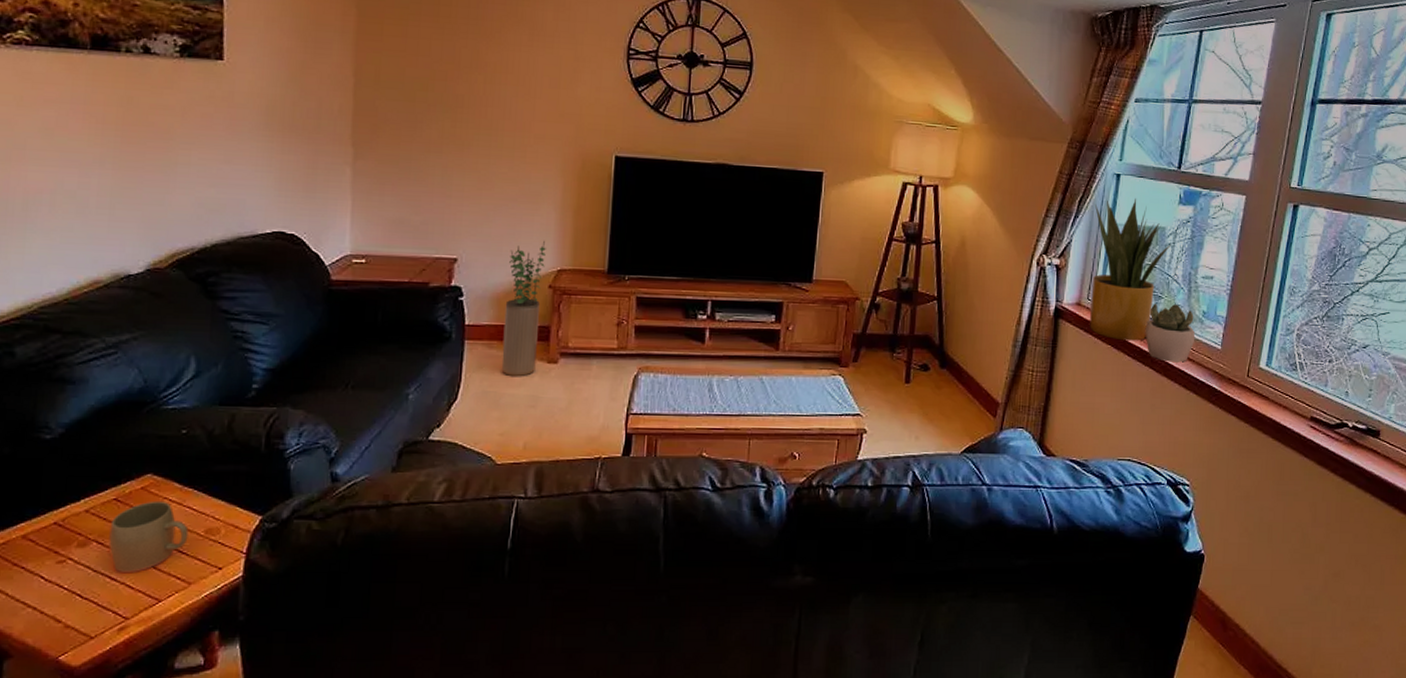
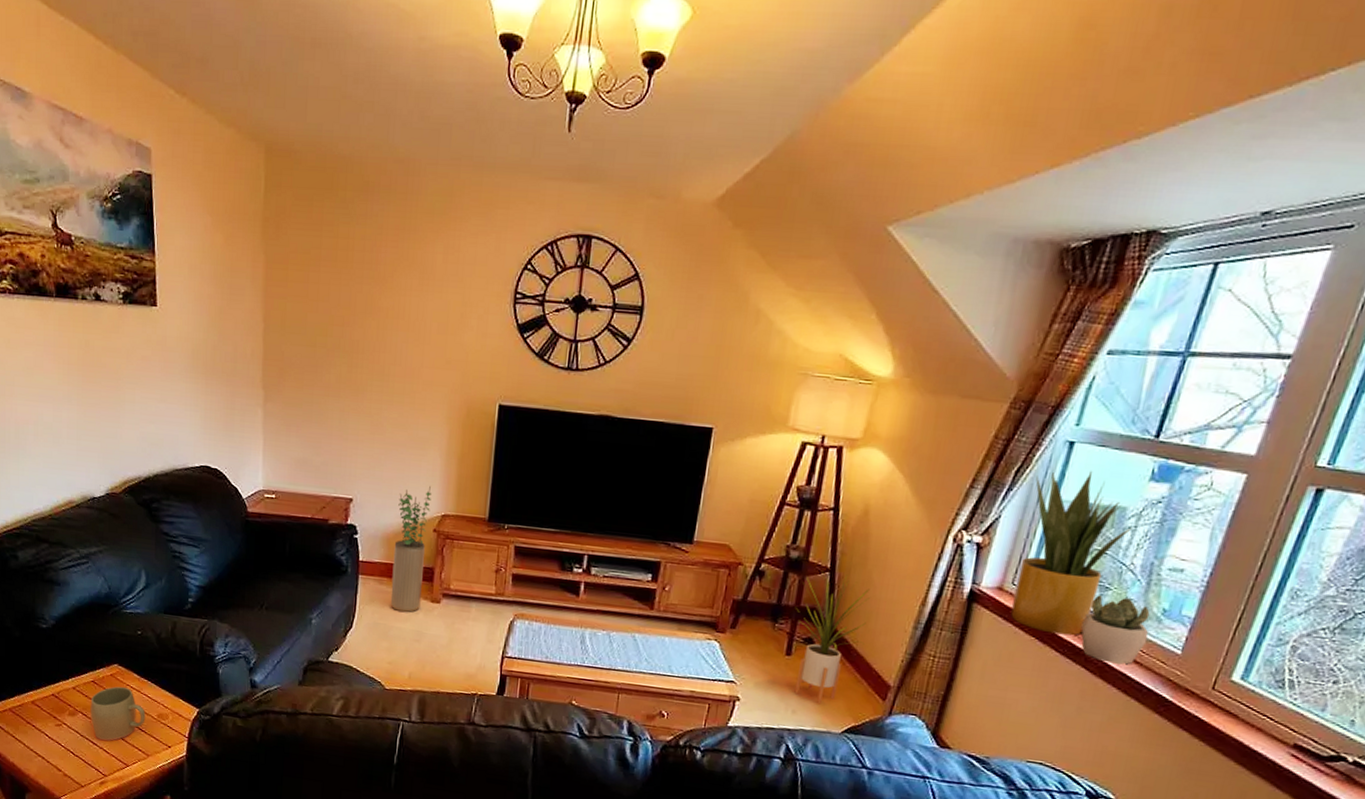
house plant: none [911,302,974,428] -> present [794,573,870,705]

